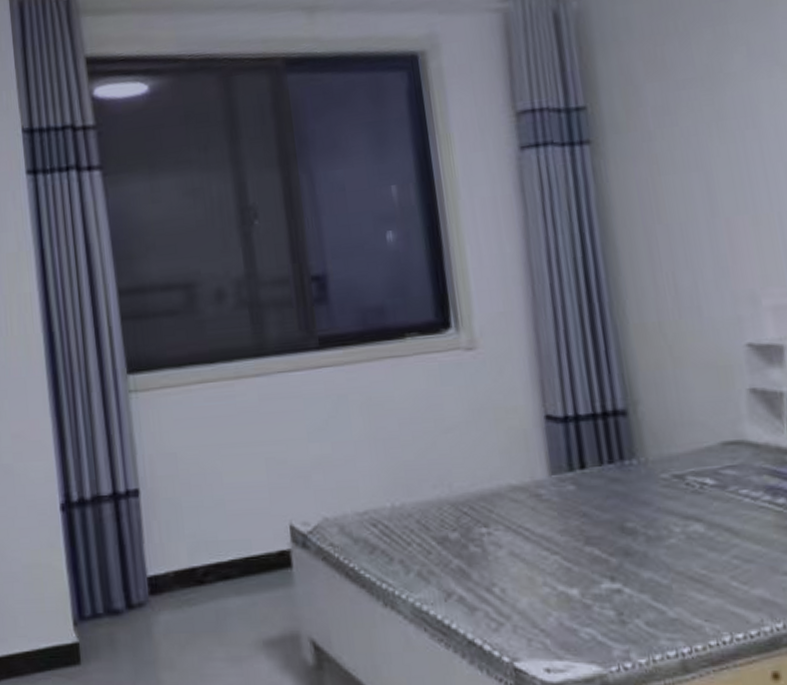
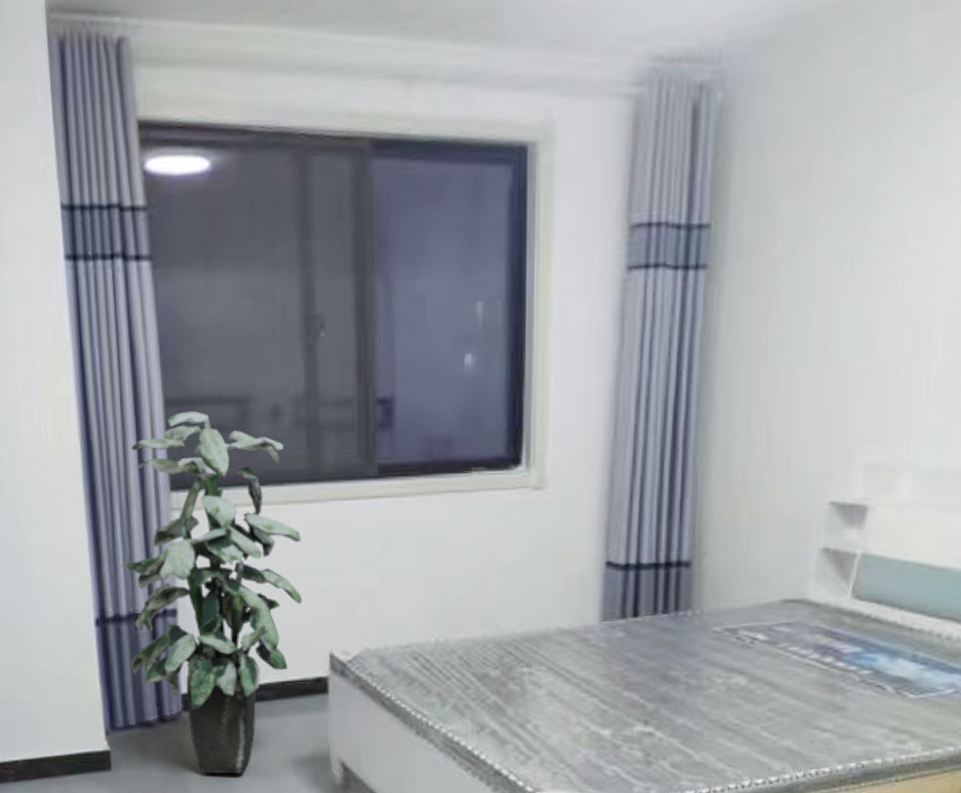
indoor plant: none [84,298,259,661] -> present [121,411,303,774]

